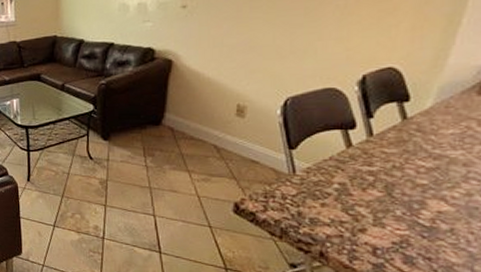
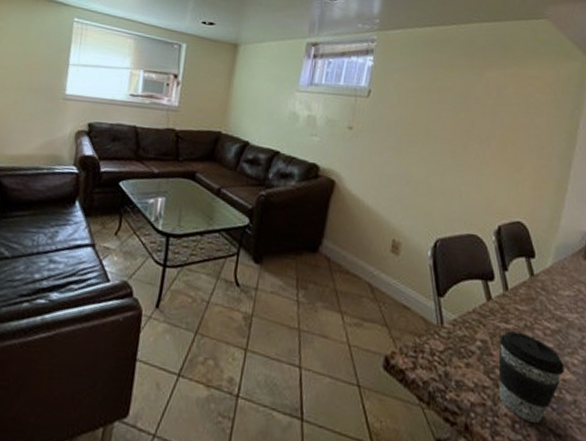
coffee cup: none [358,172,441,249] -> present [498,331,565,423]

